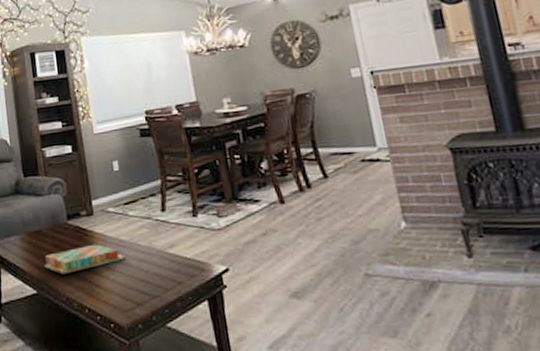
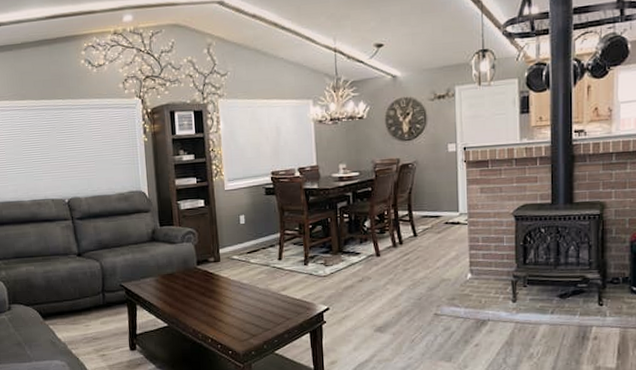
board game: present [44,244,126,275] -> none [175,286,246,311]

